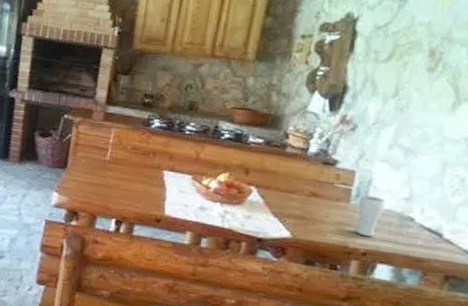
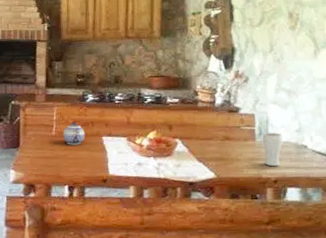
teapot: none [117,148,144,176] -> present [63,121,85,145]

